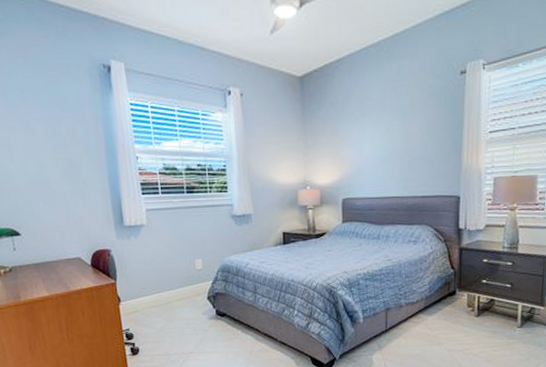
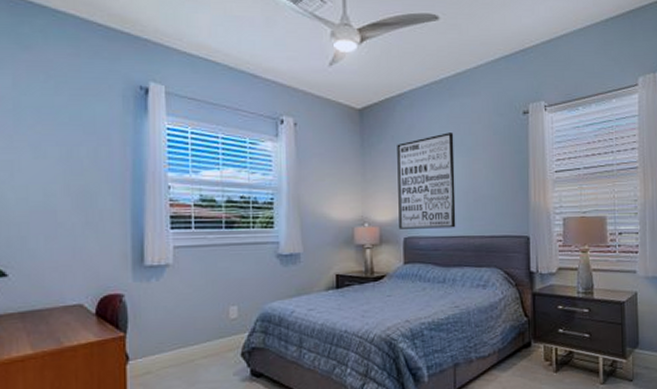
wall art: none [336,96,391,191] -> present [397,133,456,229]

